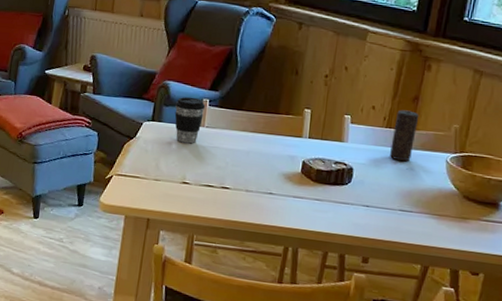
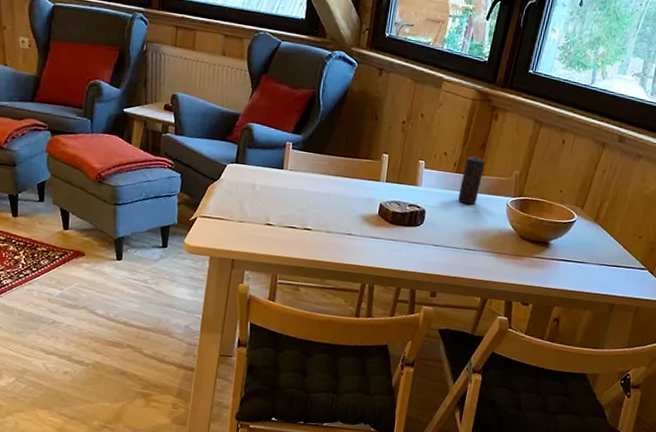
coffee cup: present [174,97,206,144] -> none [258,139,289,186]

